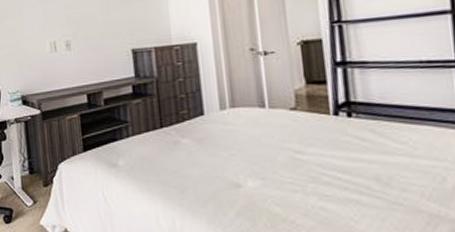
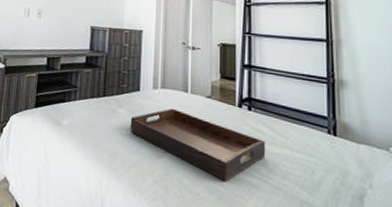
serving tray: none [197,129,377,204] -> present [130,108,266,182]

